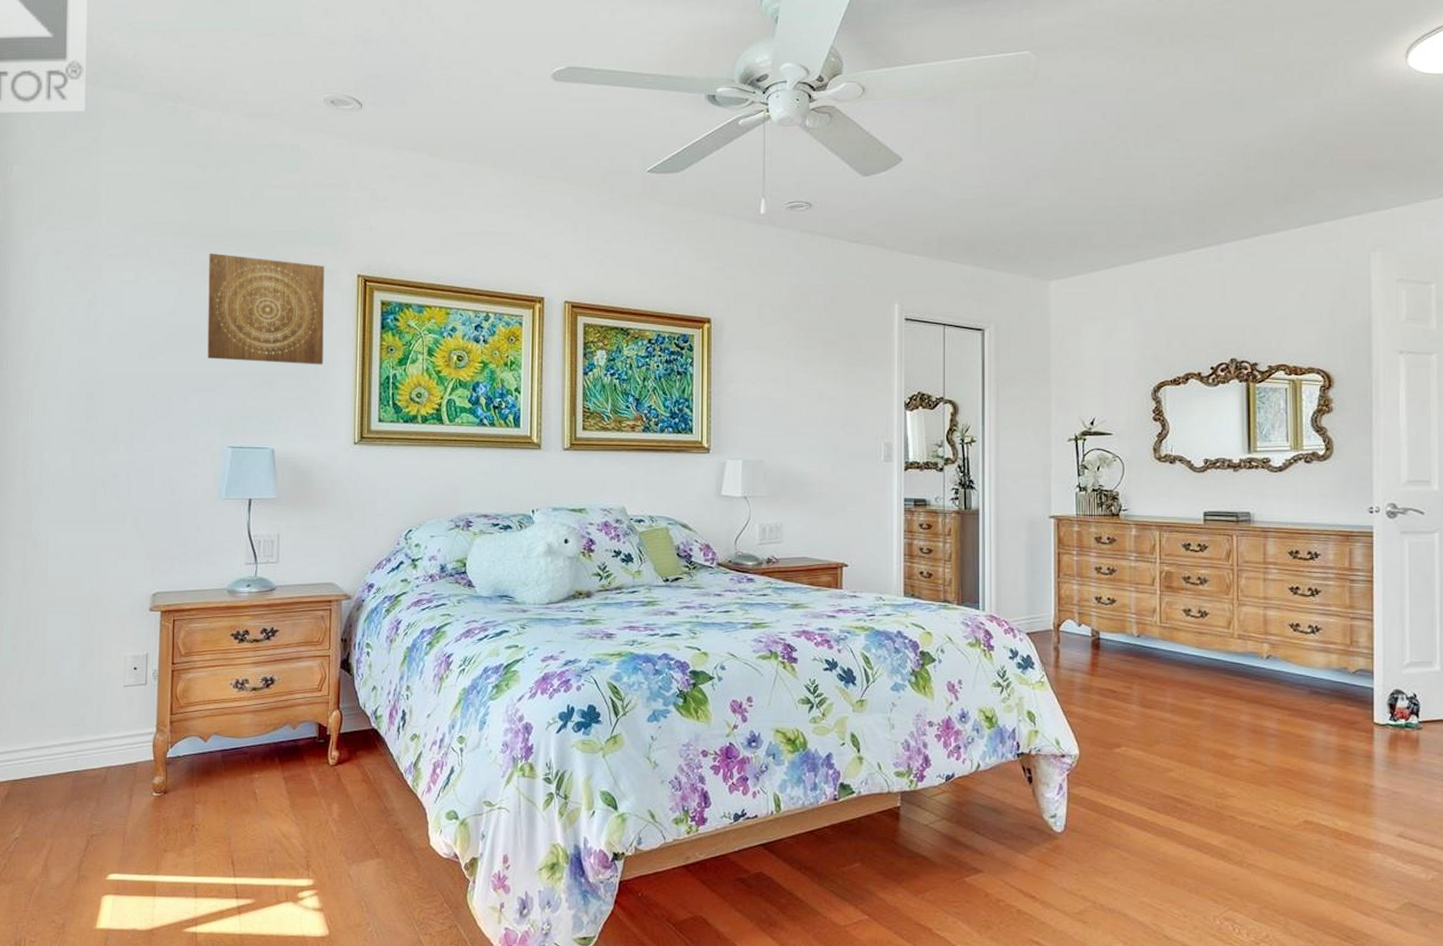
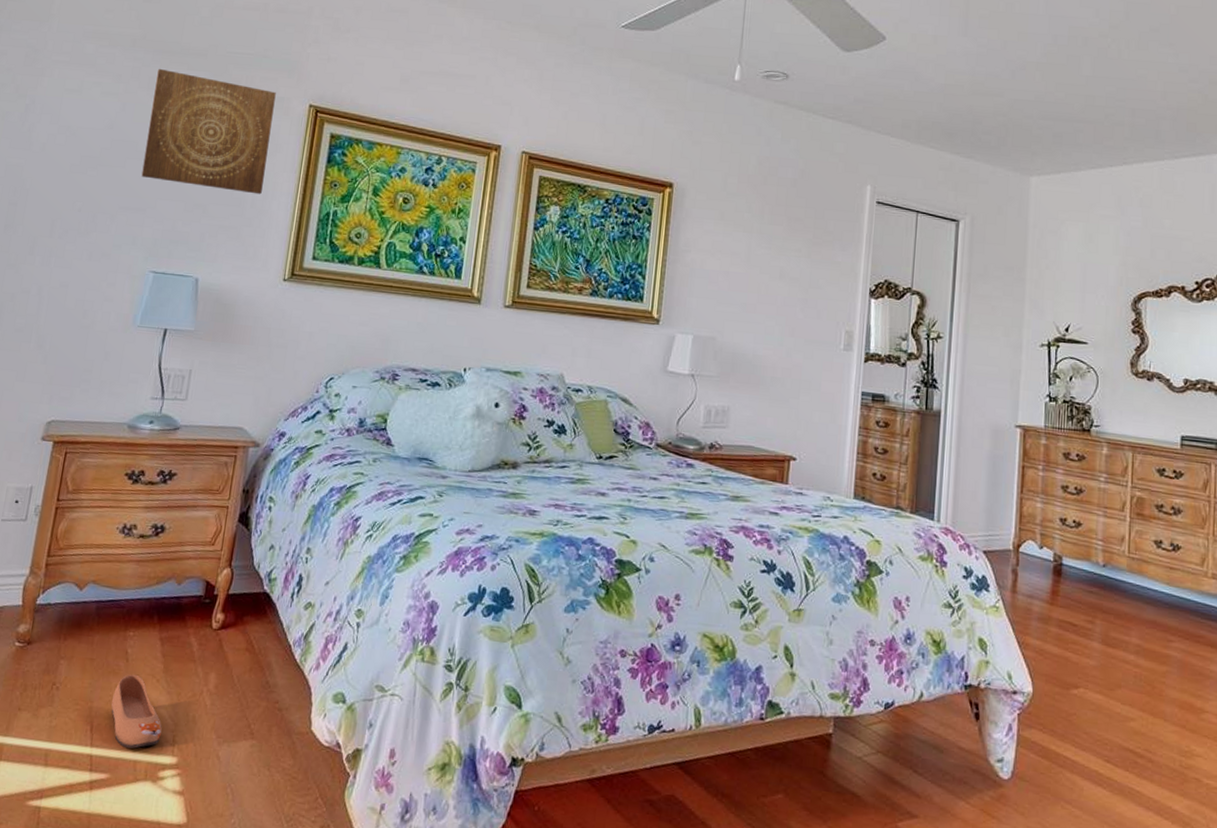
shoe: none [247,811,296,875] -> present [110,674,162,749]

